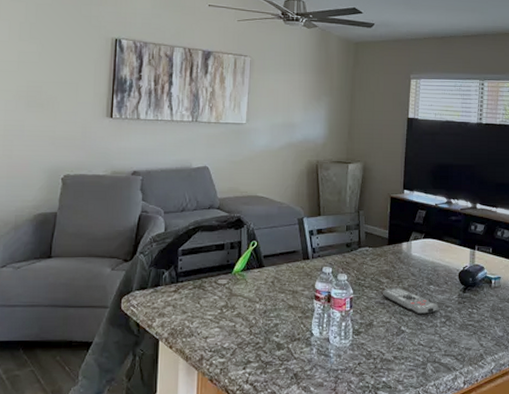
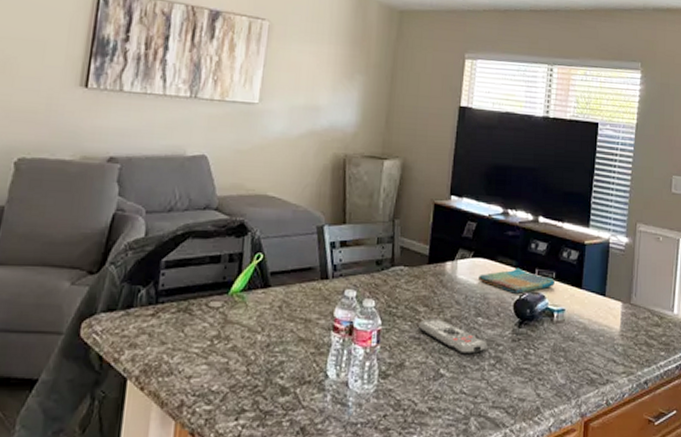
dish towel: none [429,245,491,266] -> present [478,267,555,294]

